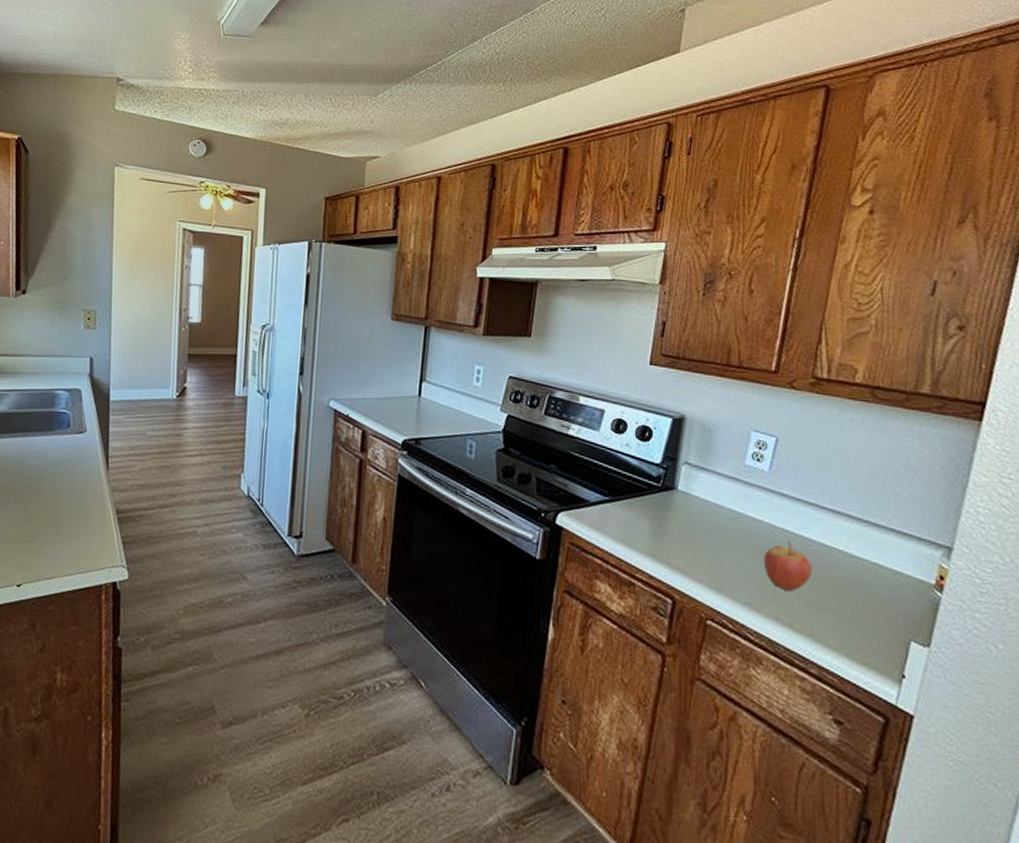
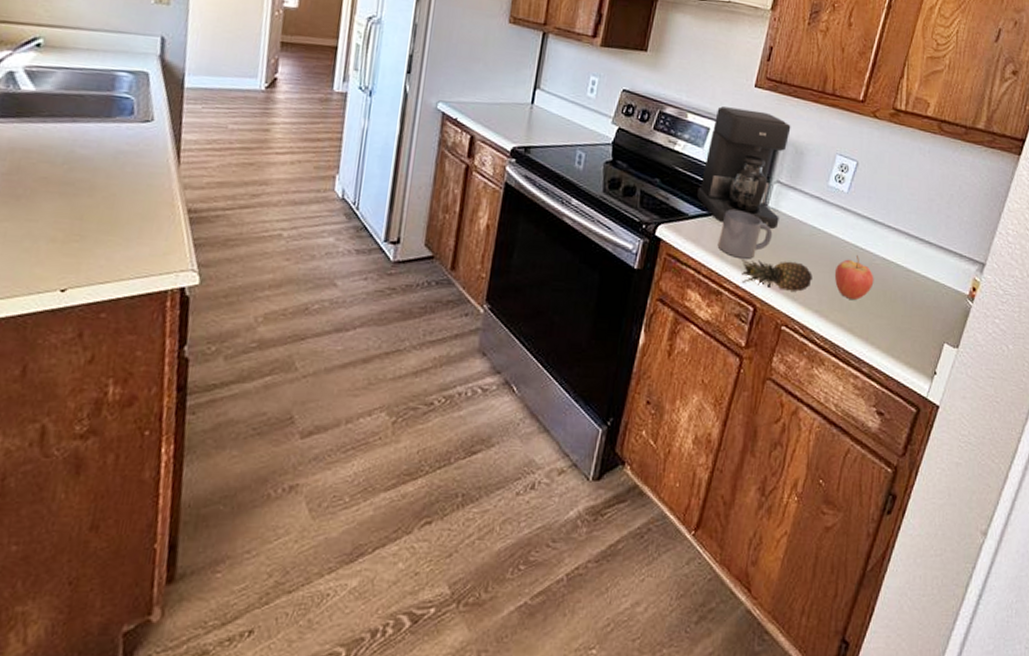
coffee maker: none [597,387,695,514] -> present [697,106,791,229]
mug: none [624,494,686,547] -> present [717,209,773,259]
fruit: none [653,548,737,582] -> present [741,260,813,292]

